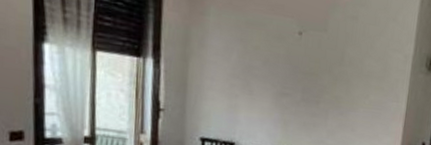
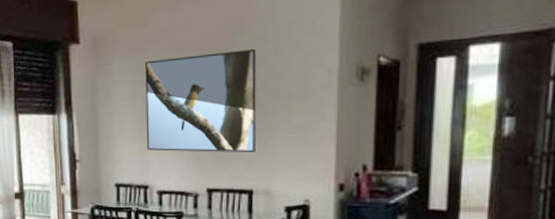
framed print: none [237,19,348,122] -> present [145,48,256,153]

